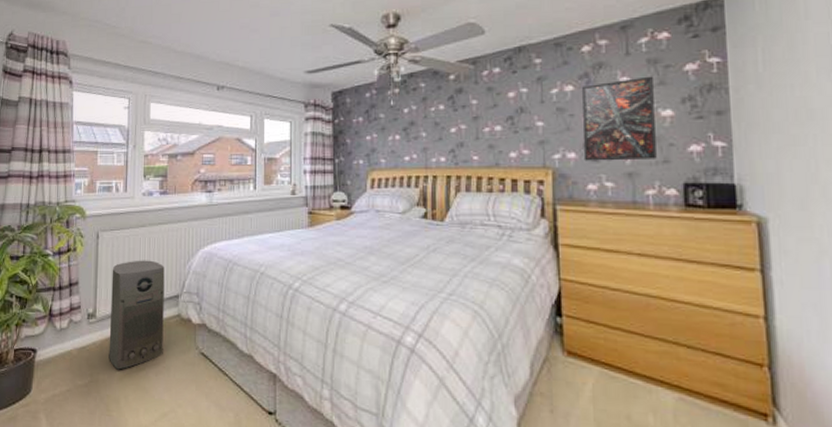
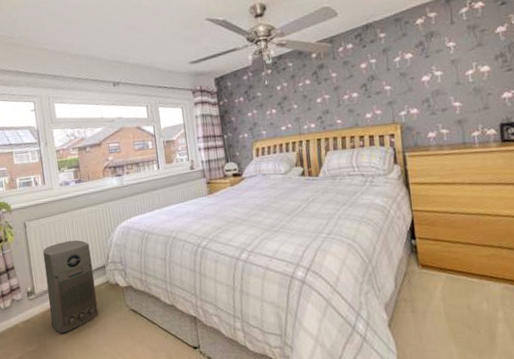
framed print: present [582,76,657,161] -> none [419,39,479,115]

